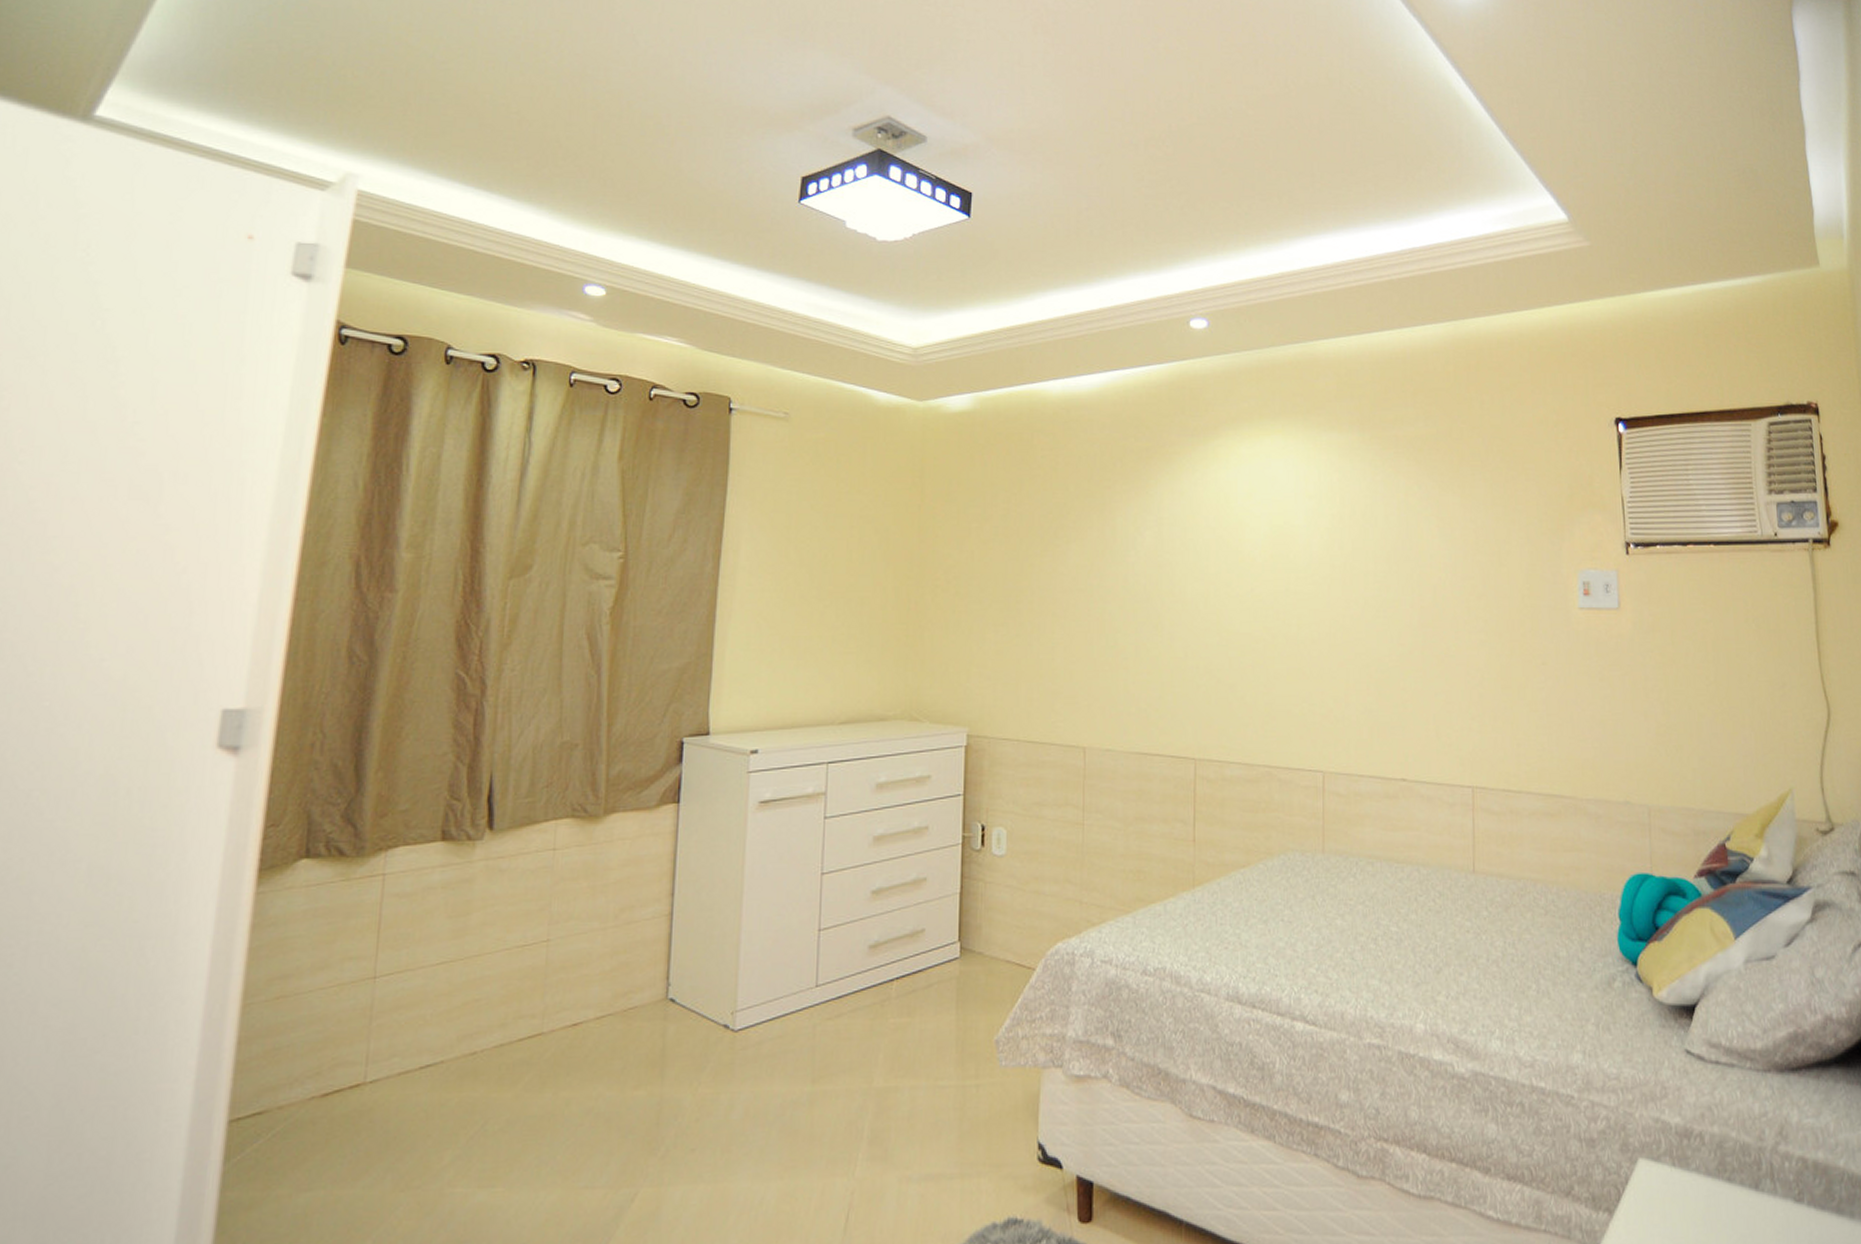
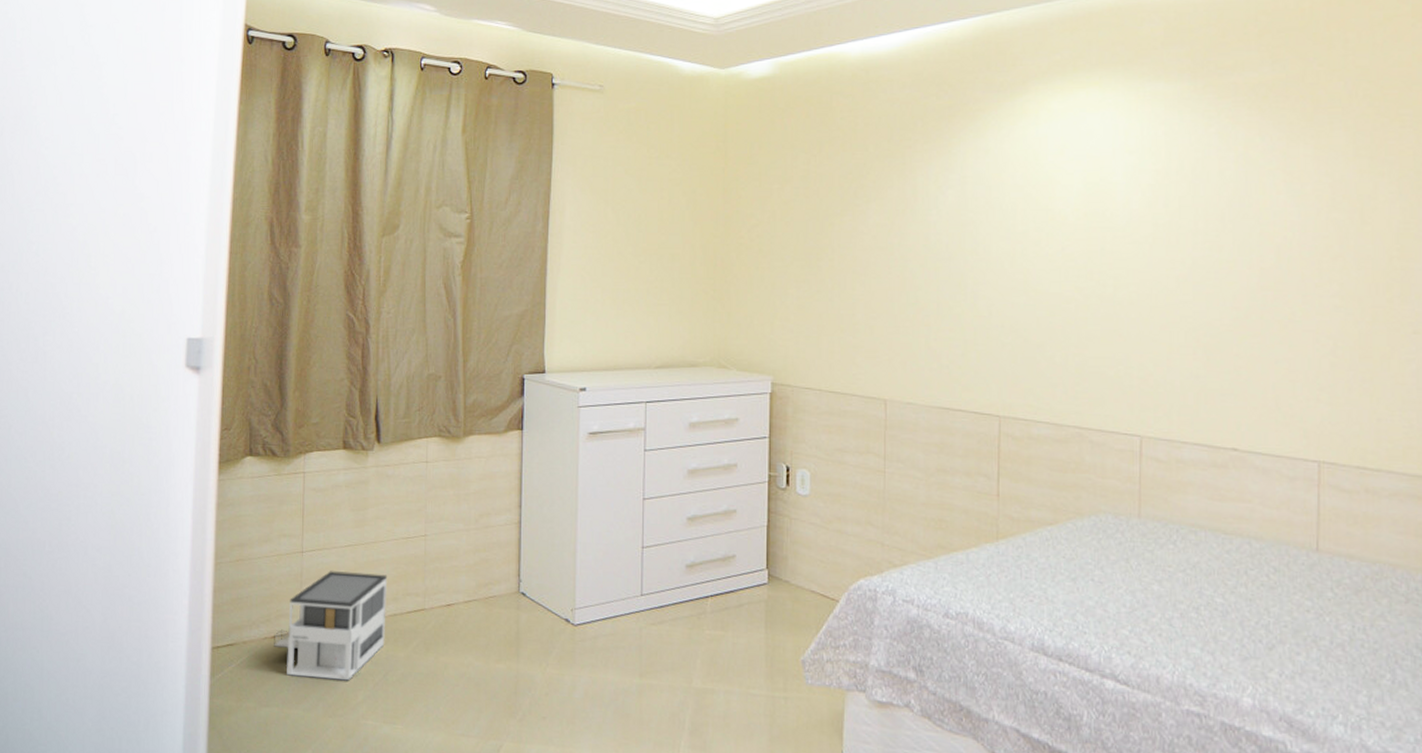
architectural model: none [324,995,494,1144] -> present [274,571,388,681]

